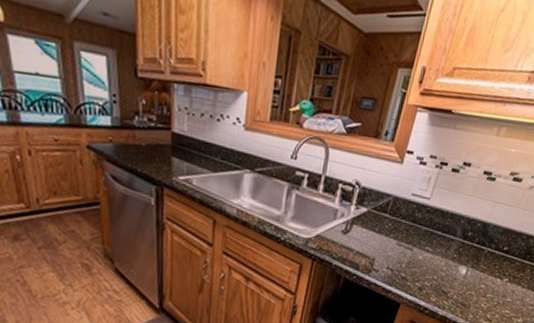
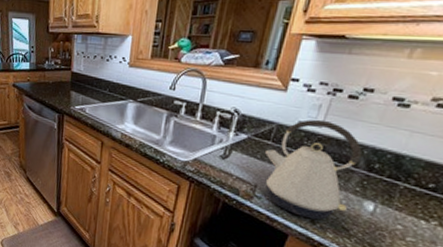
kettle: none [383,191,460,287] -> present [265,119,363,220]

